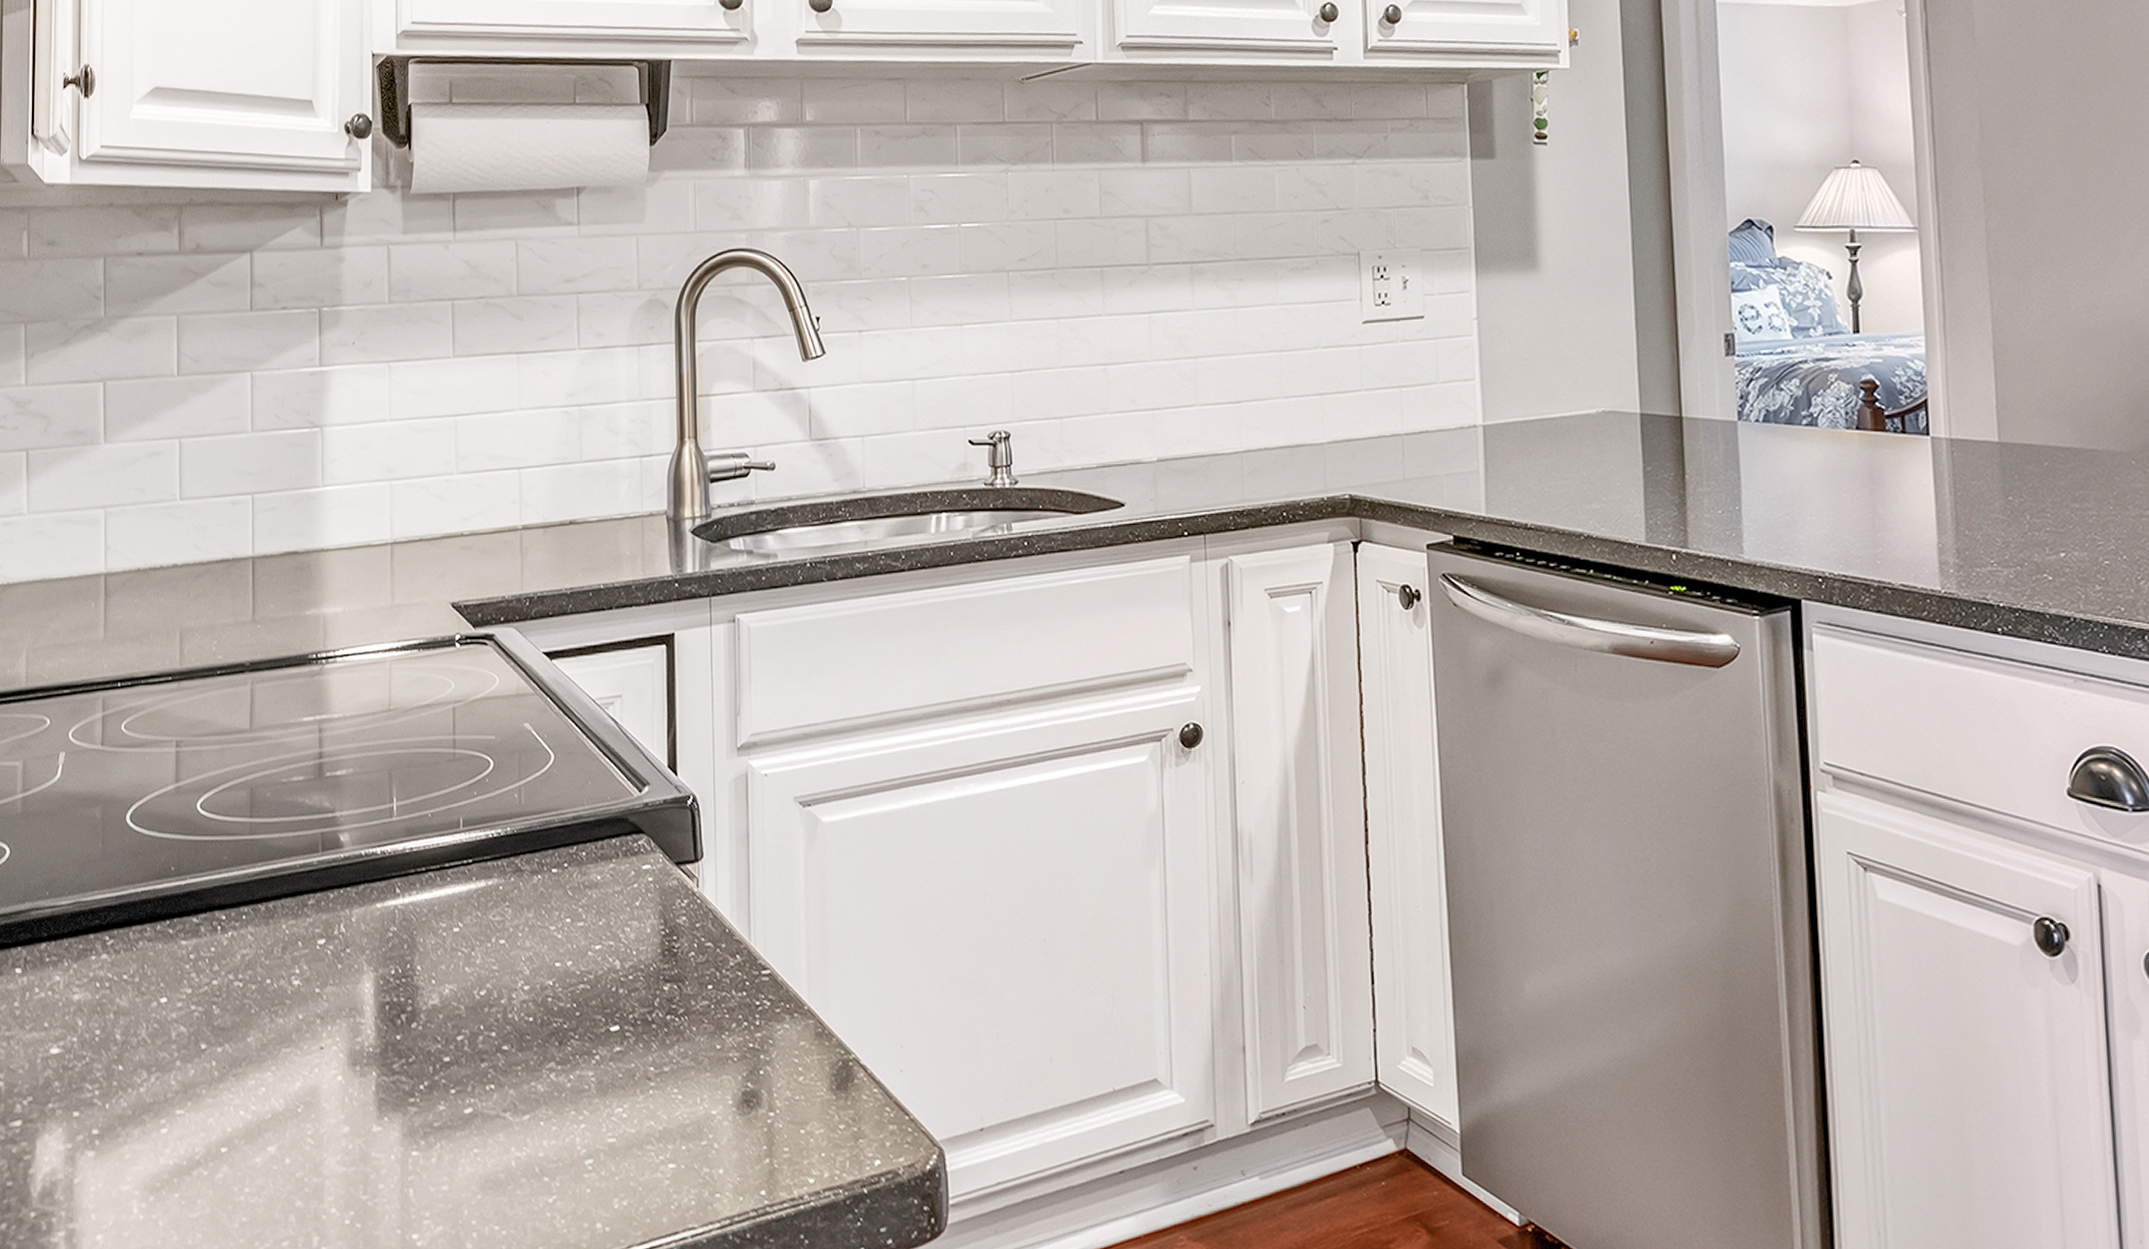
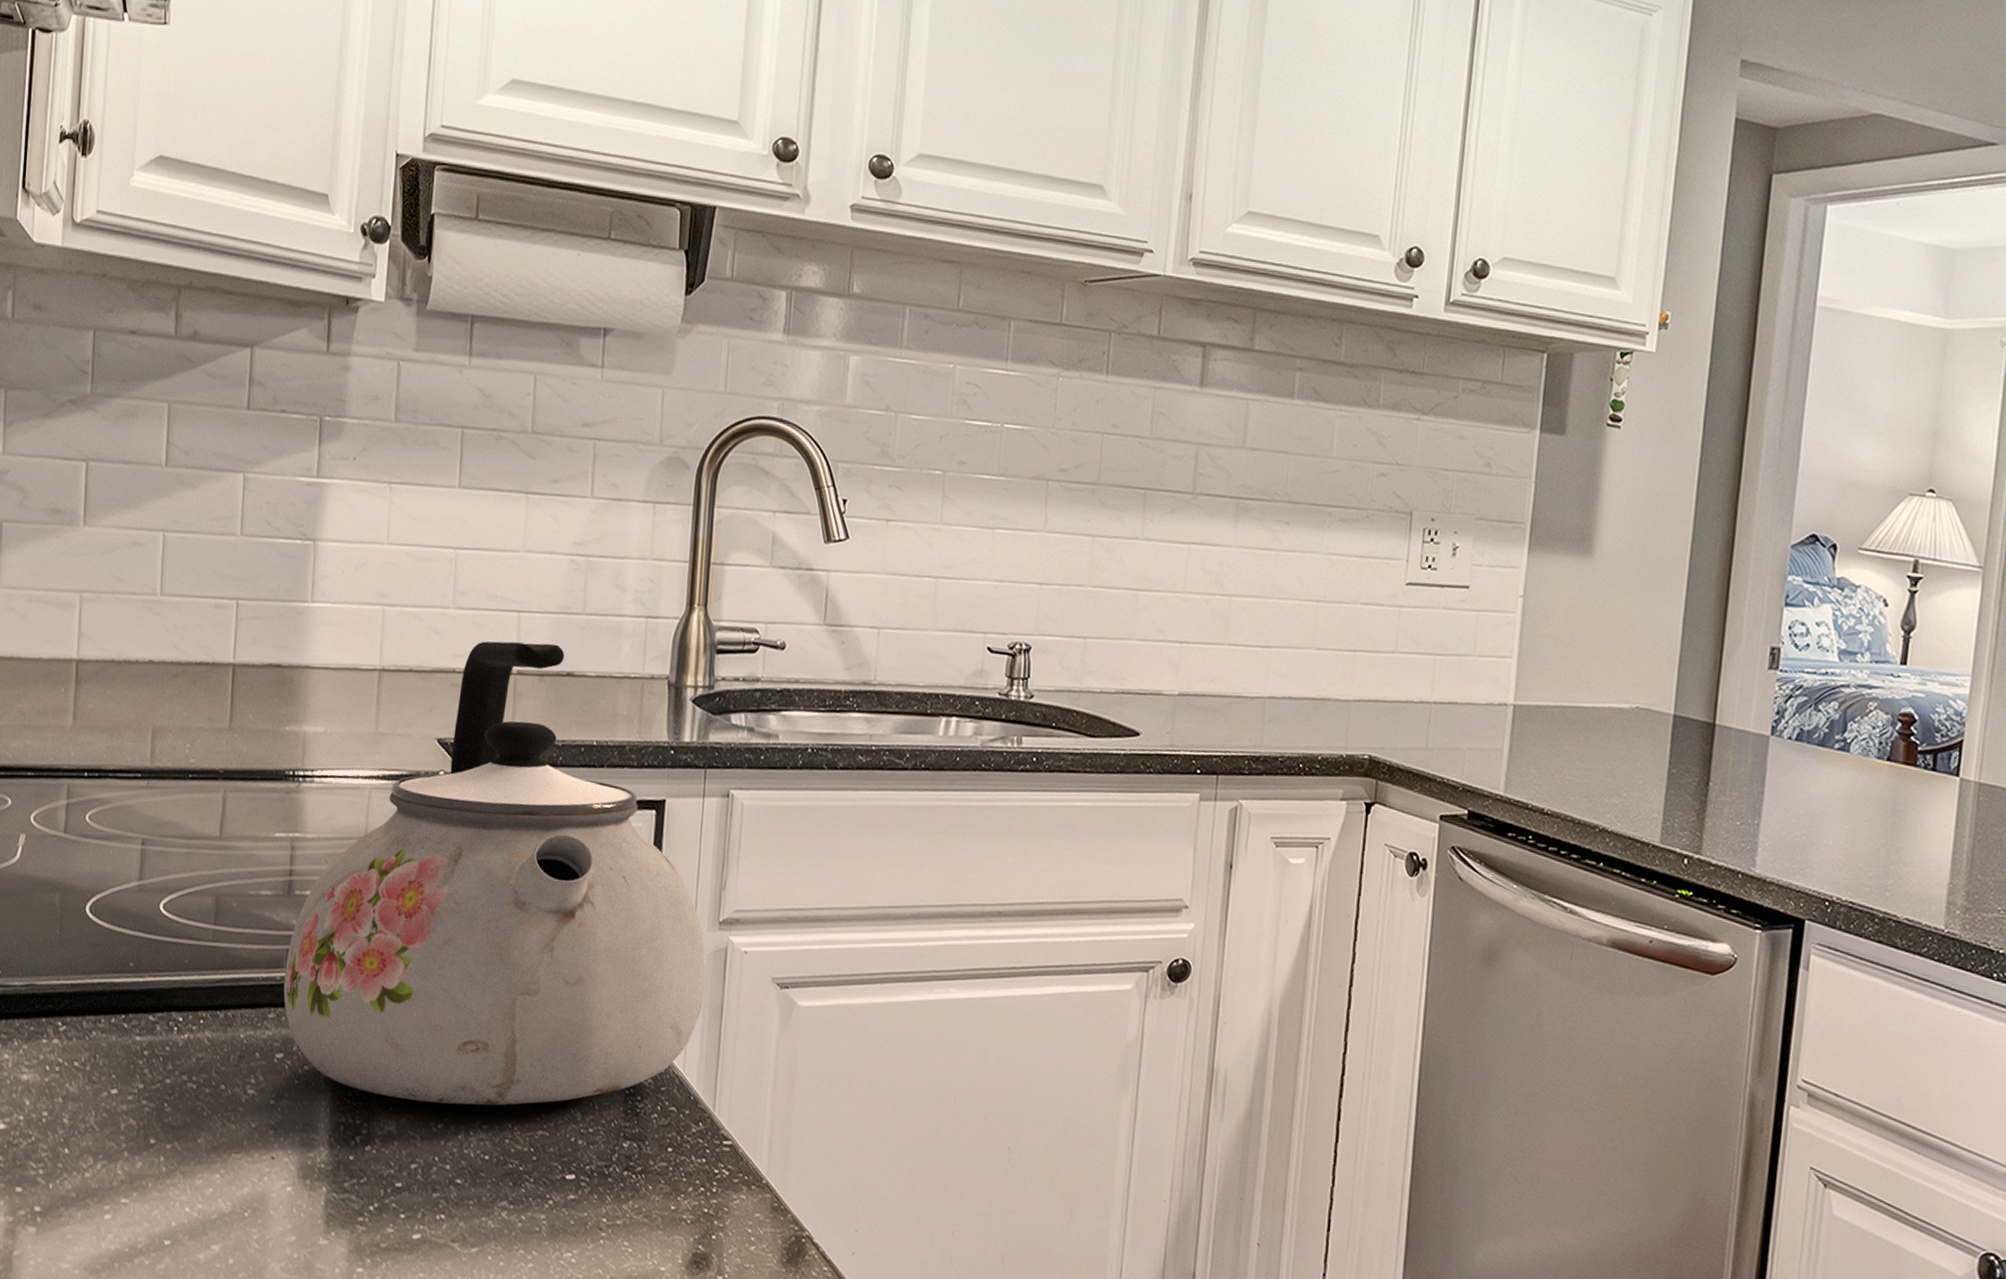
kettle: none [321,495,730,970] -> present [283,641,706,1106]

